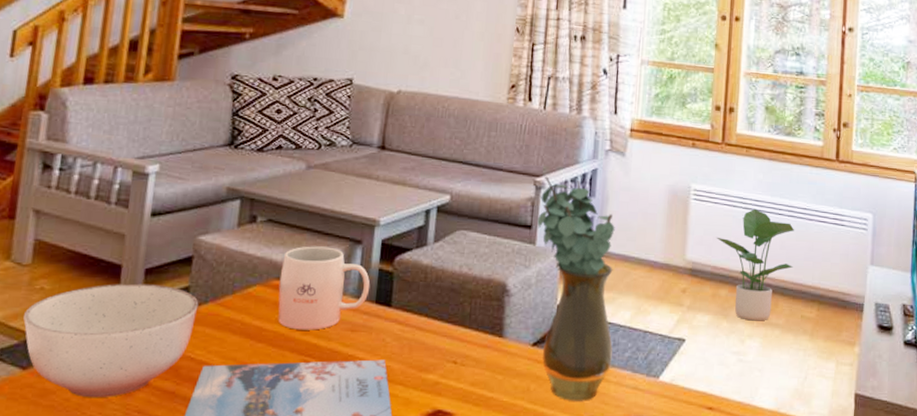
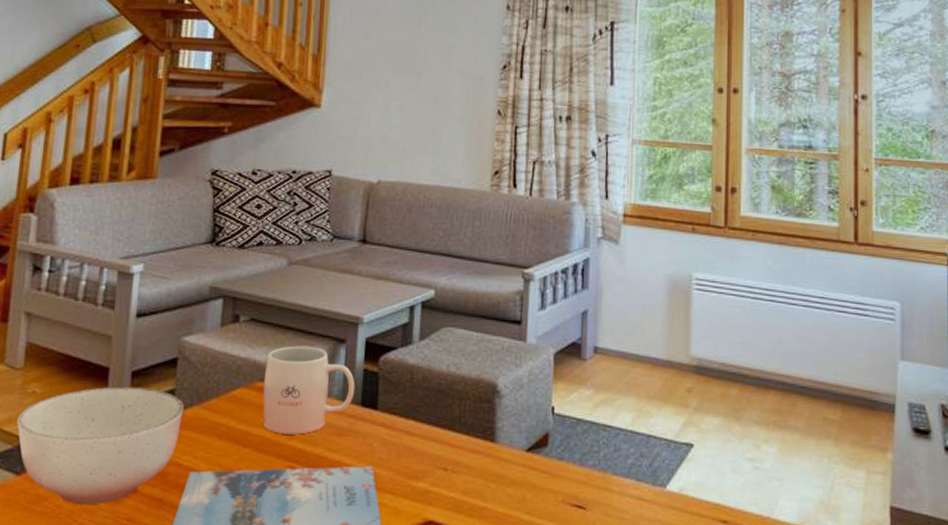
vase: present [537,176,615,401] -> none [527,267,613,512]
potted plant: present [716,208,795,321] -> none [723,298,812,424]

